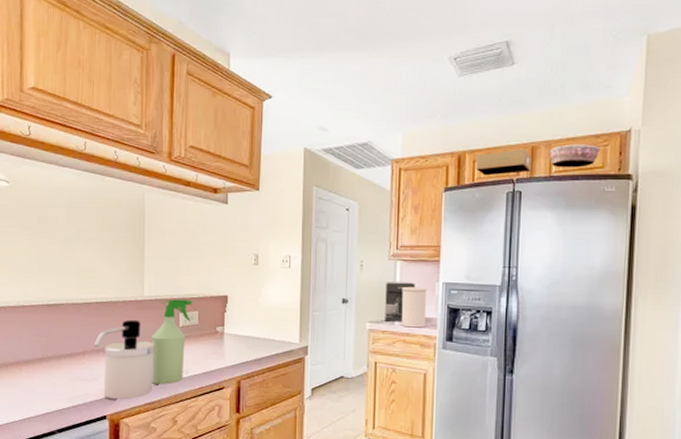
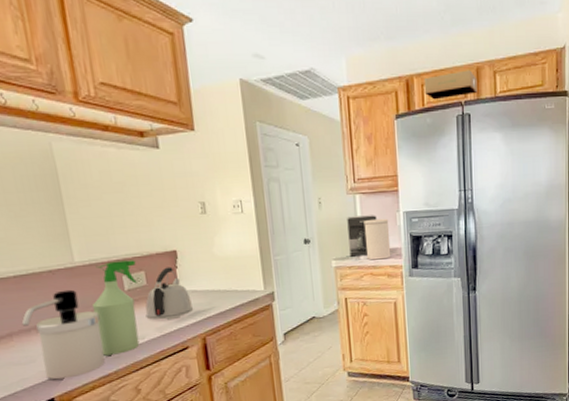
kettle: none [193,310,234,360] -> present [145,266,194,321]
decorative basket: present [549,144,600,168] -> none [493,63,539,88]

